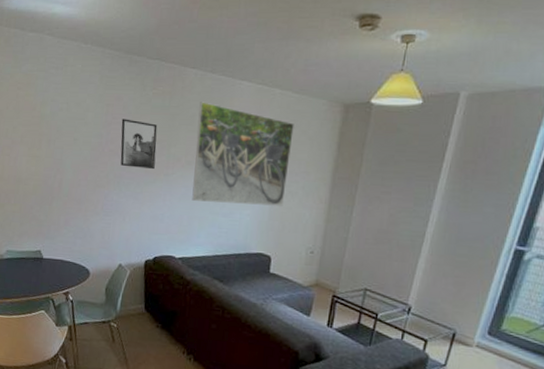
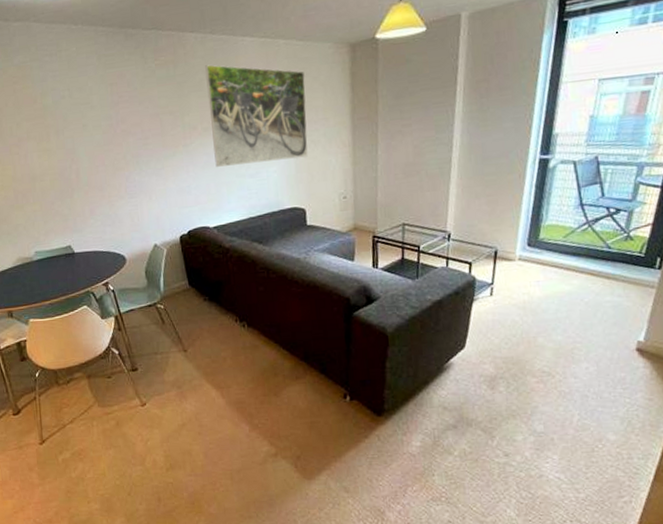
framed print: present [120,118,158,170] -> none [128,95,172,145]

